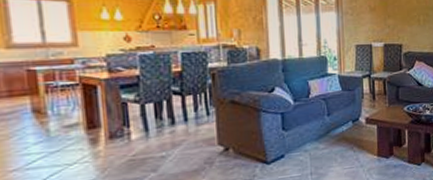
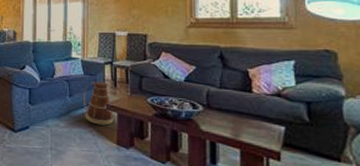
basket: none [342,95,374,141] -> present [83,81,114,126]

